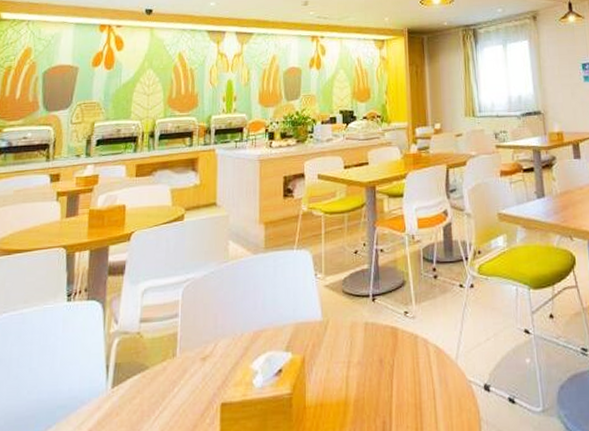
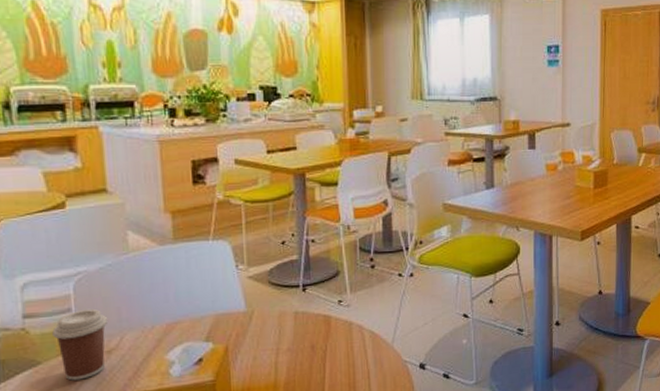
coffee cup: none [161,314,207,387] -> present [52,308,109,381]

